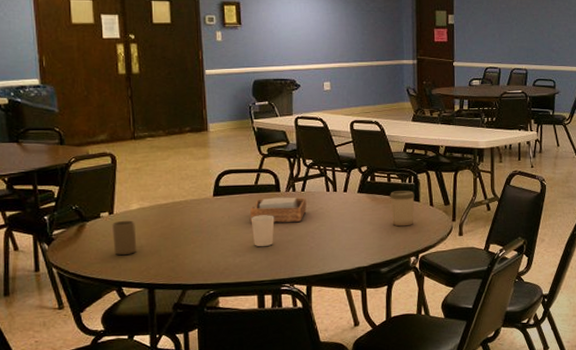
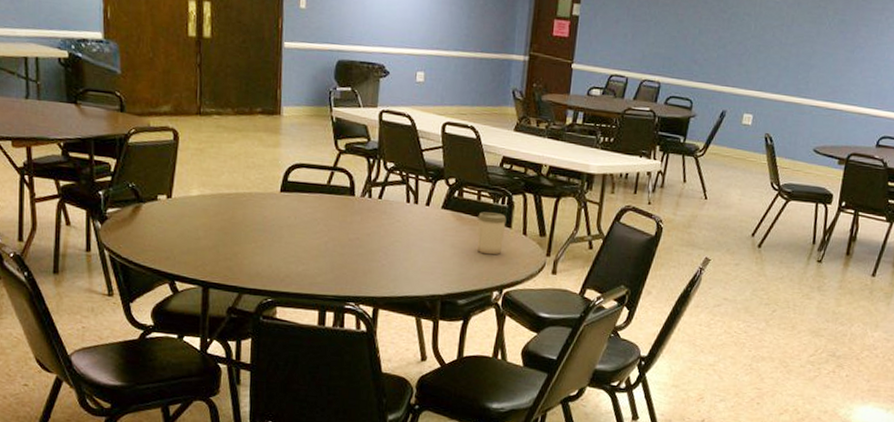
cup: present [112,220,137,256] -> none [169,206,194,247]
napkin holder: present [250,197,307,223] -> none [319,201,383,234]
cup: present [251,215,275,247] -> none [319,220,346,258]

